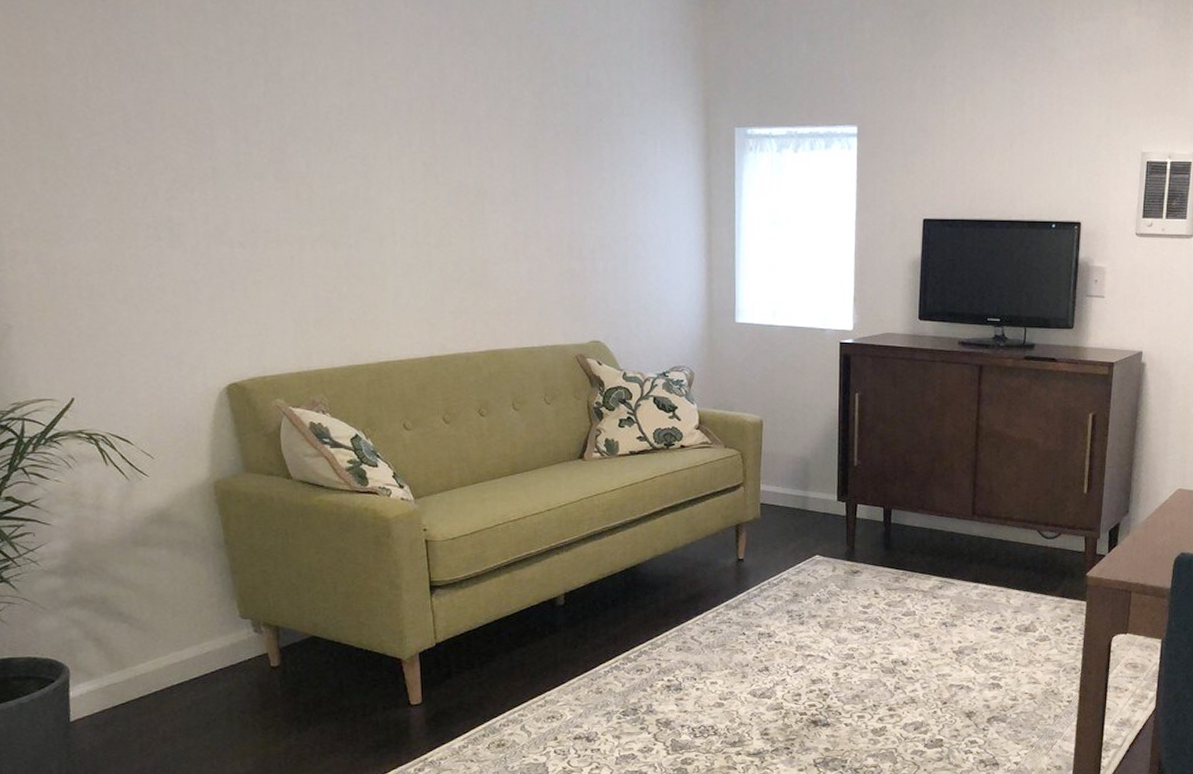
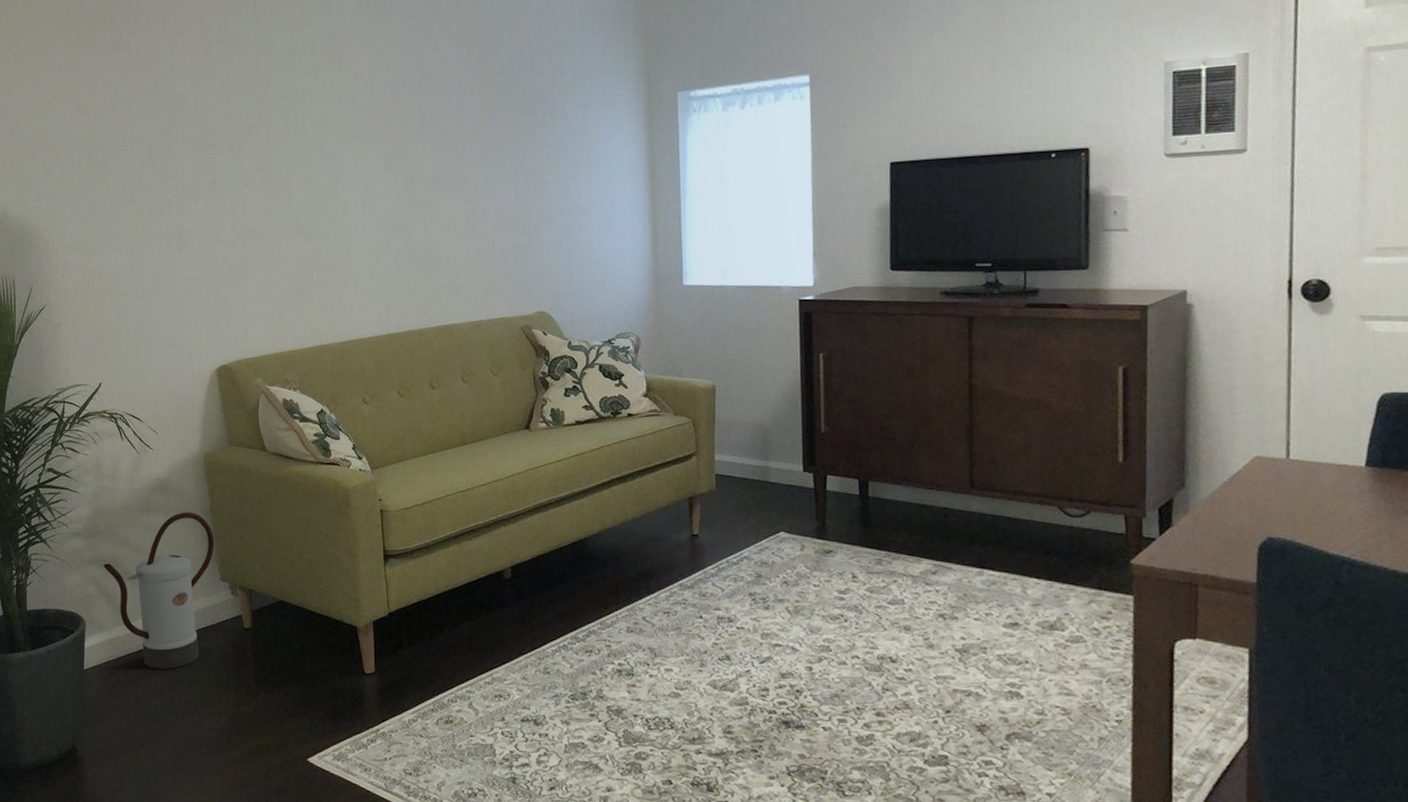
watering can: none [89,545,232,715] -> present [103,512,215,669]

